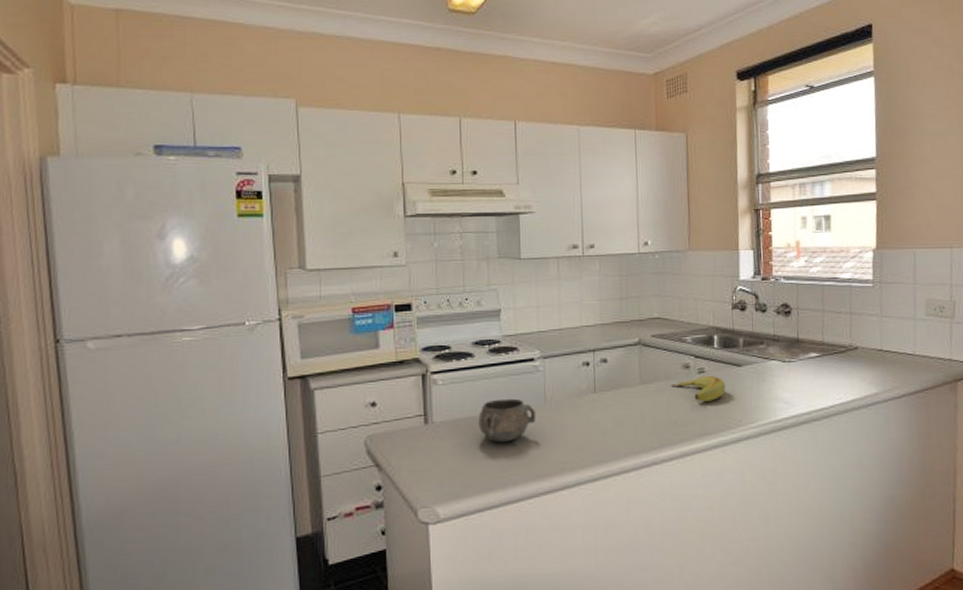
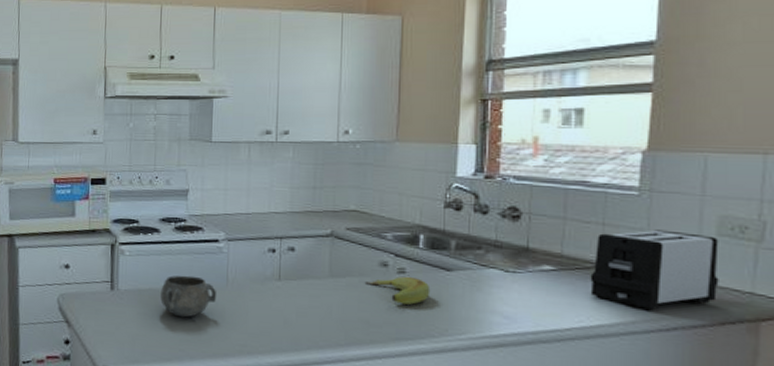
toaster: none [844,314,930,383] -> present [590,229,719,311]

